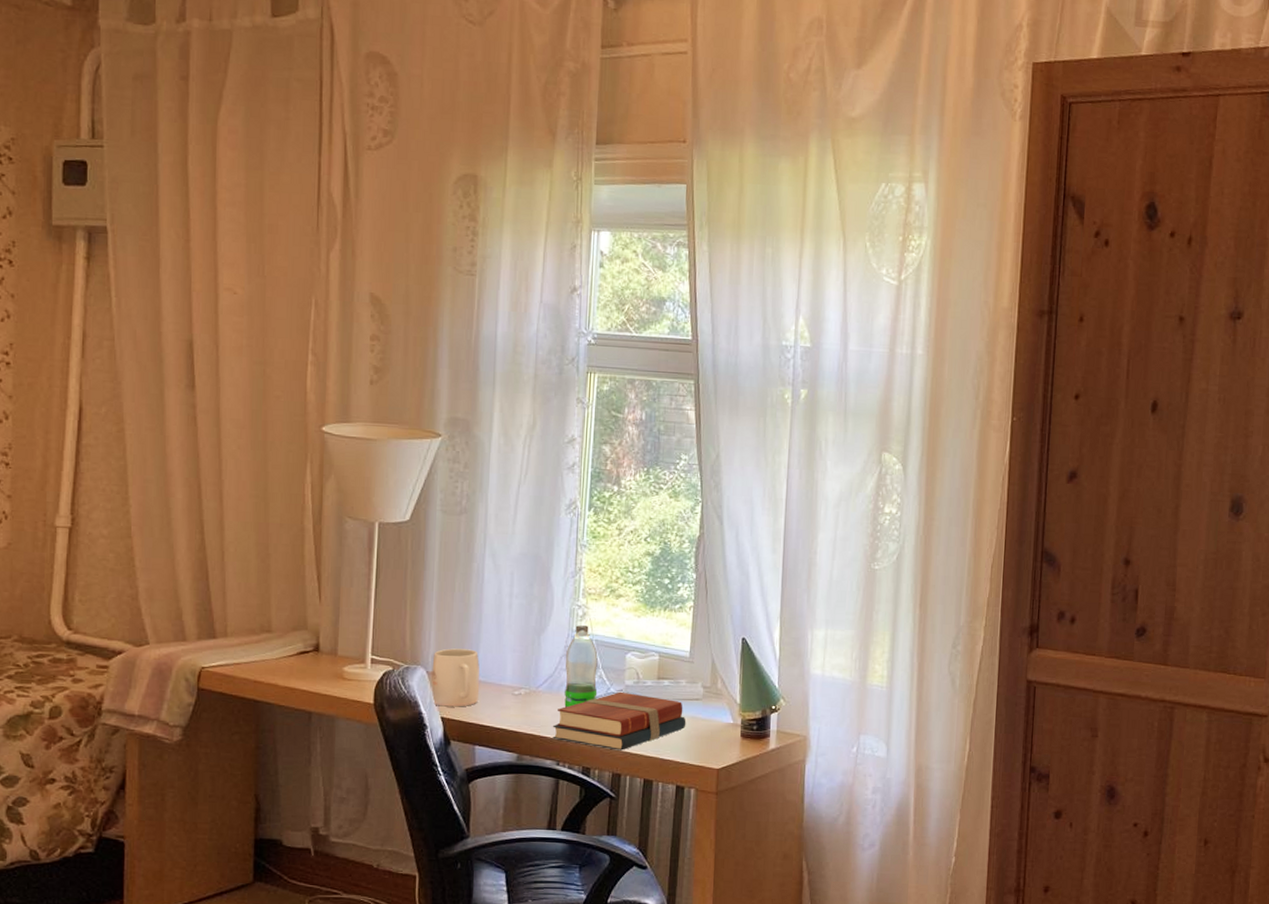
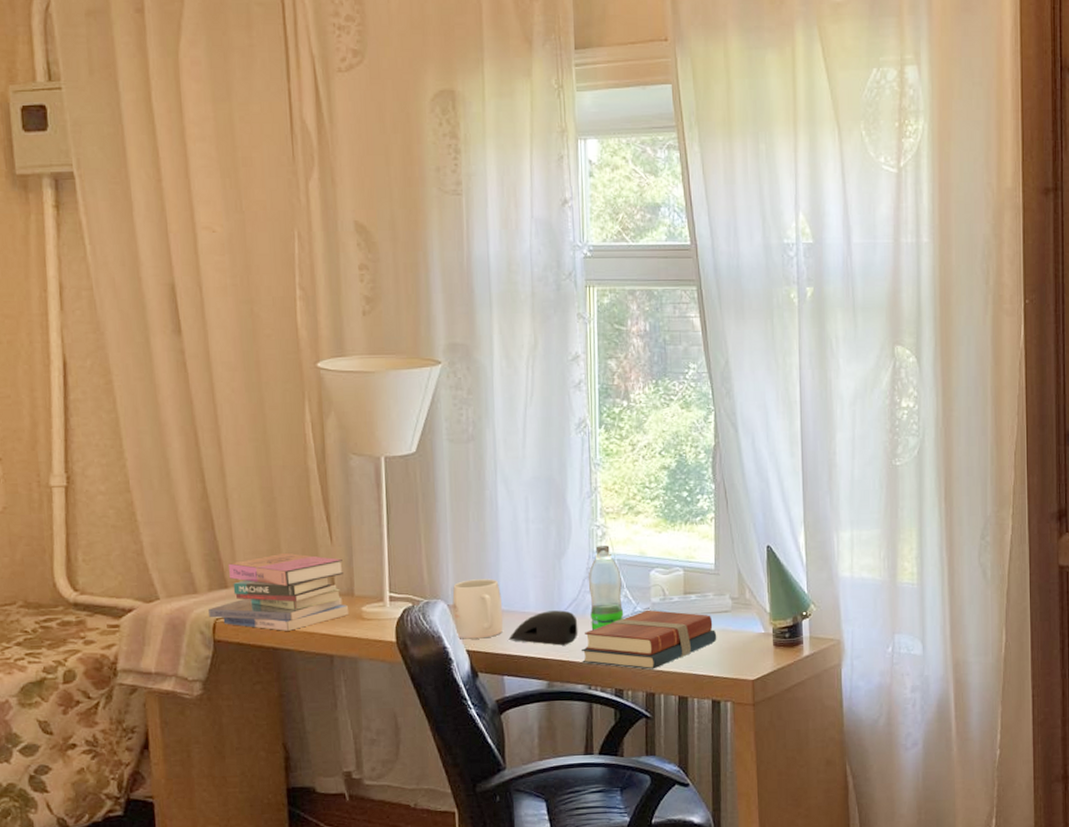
books: none [195,608,331,685] -> present [209,552,350,631]
computer mouse: none [483,685,552,720] -> present [508,610,578,646]

